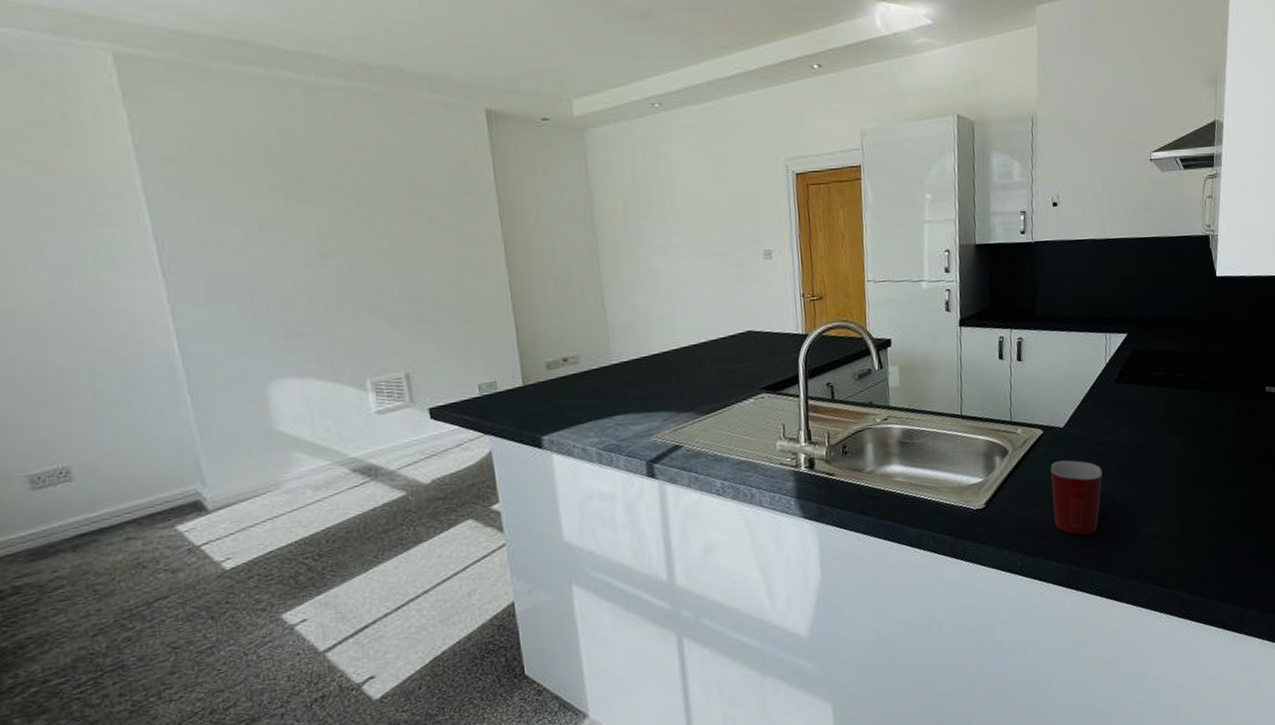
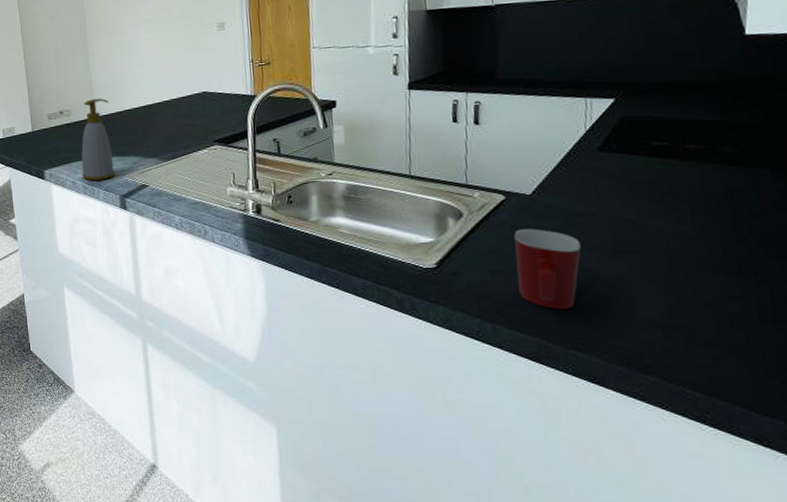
soap bottle: none [594,341,640,446] -> present [81,98,116,181]

